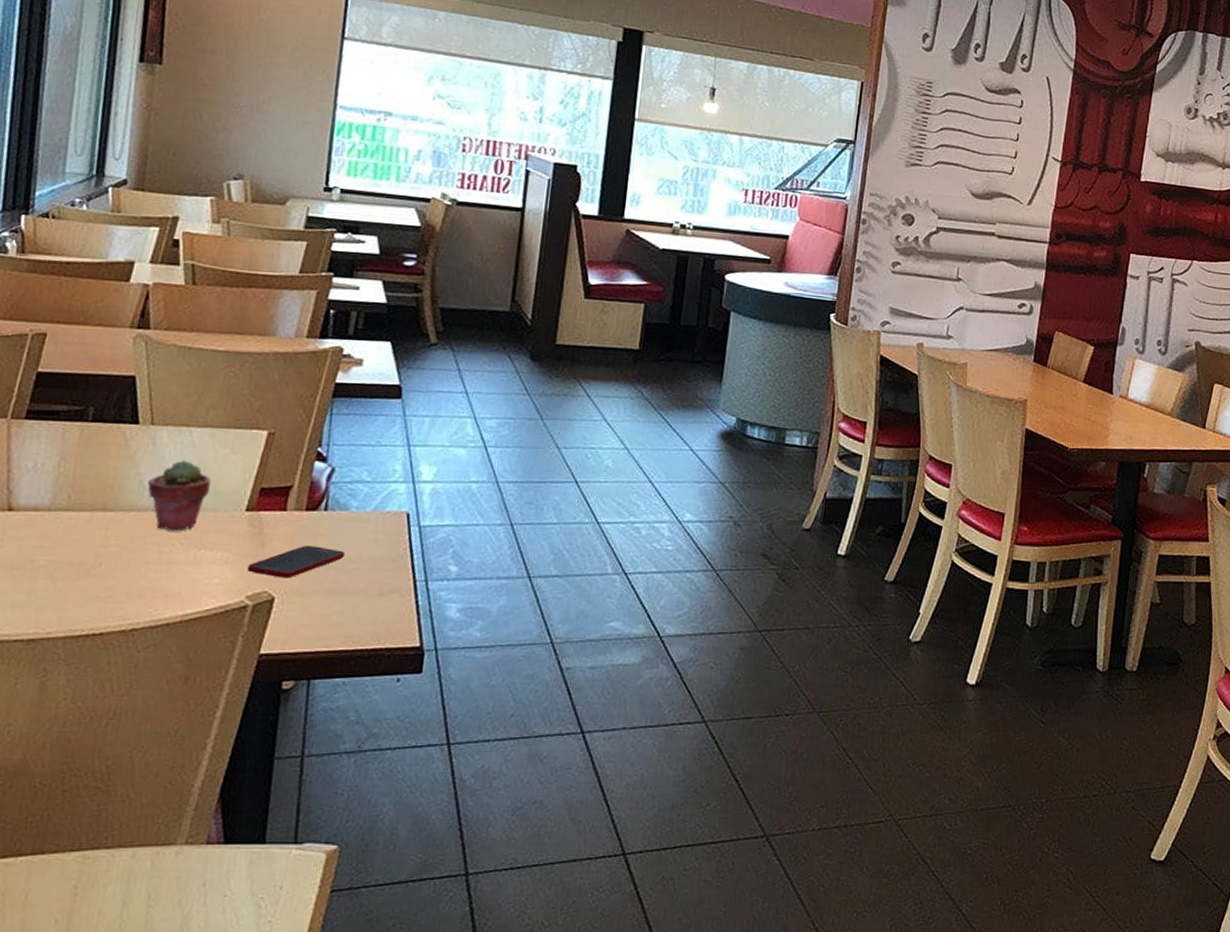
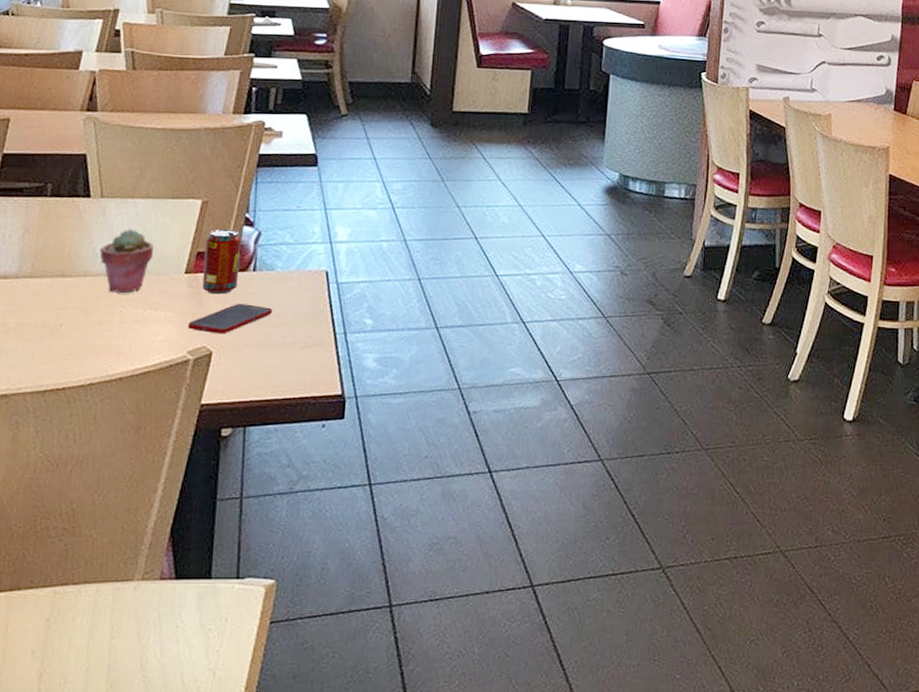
beverage can: none [265,463,312,535] -> present [202,229,242,295]

